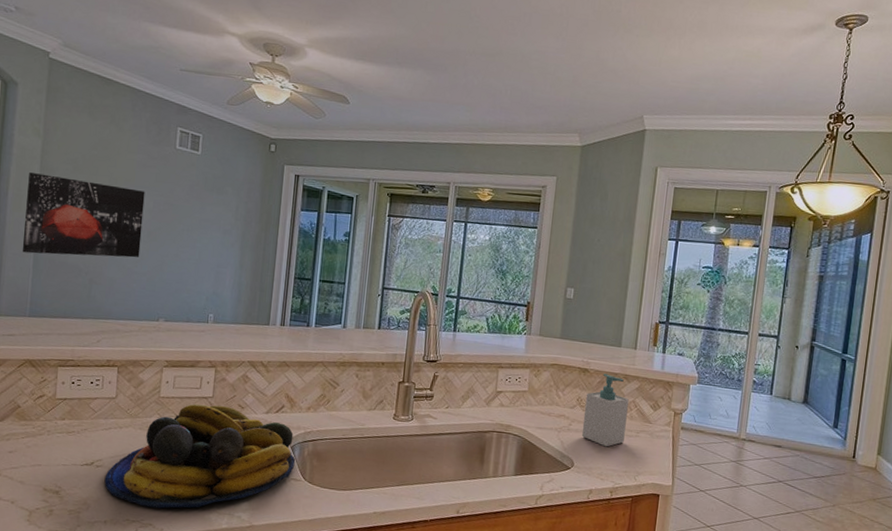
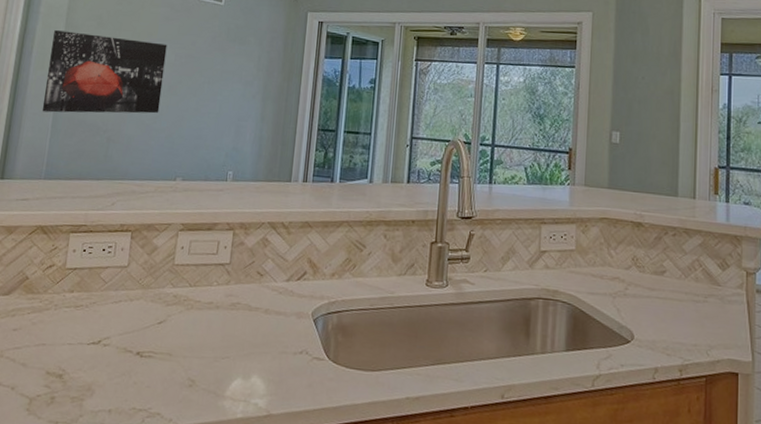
fruit bowl: present [104,403,295,509] -> none [111,271,318,395]
soap bottle: present [581,373,629,447] -> none [640,228,692,315]

